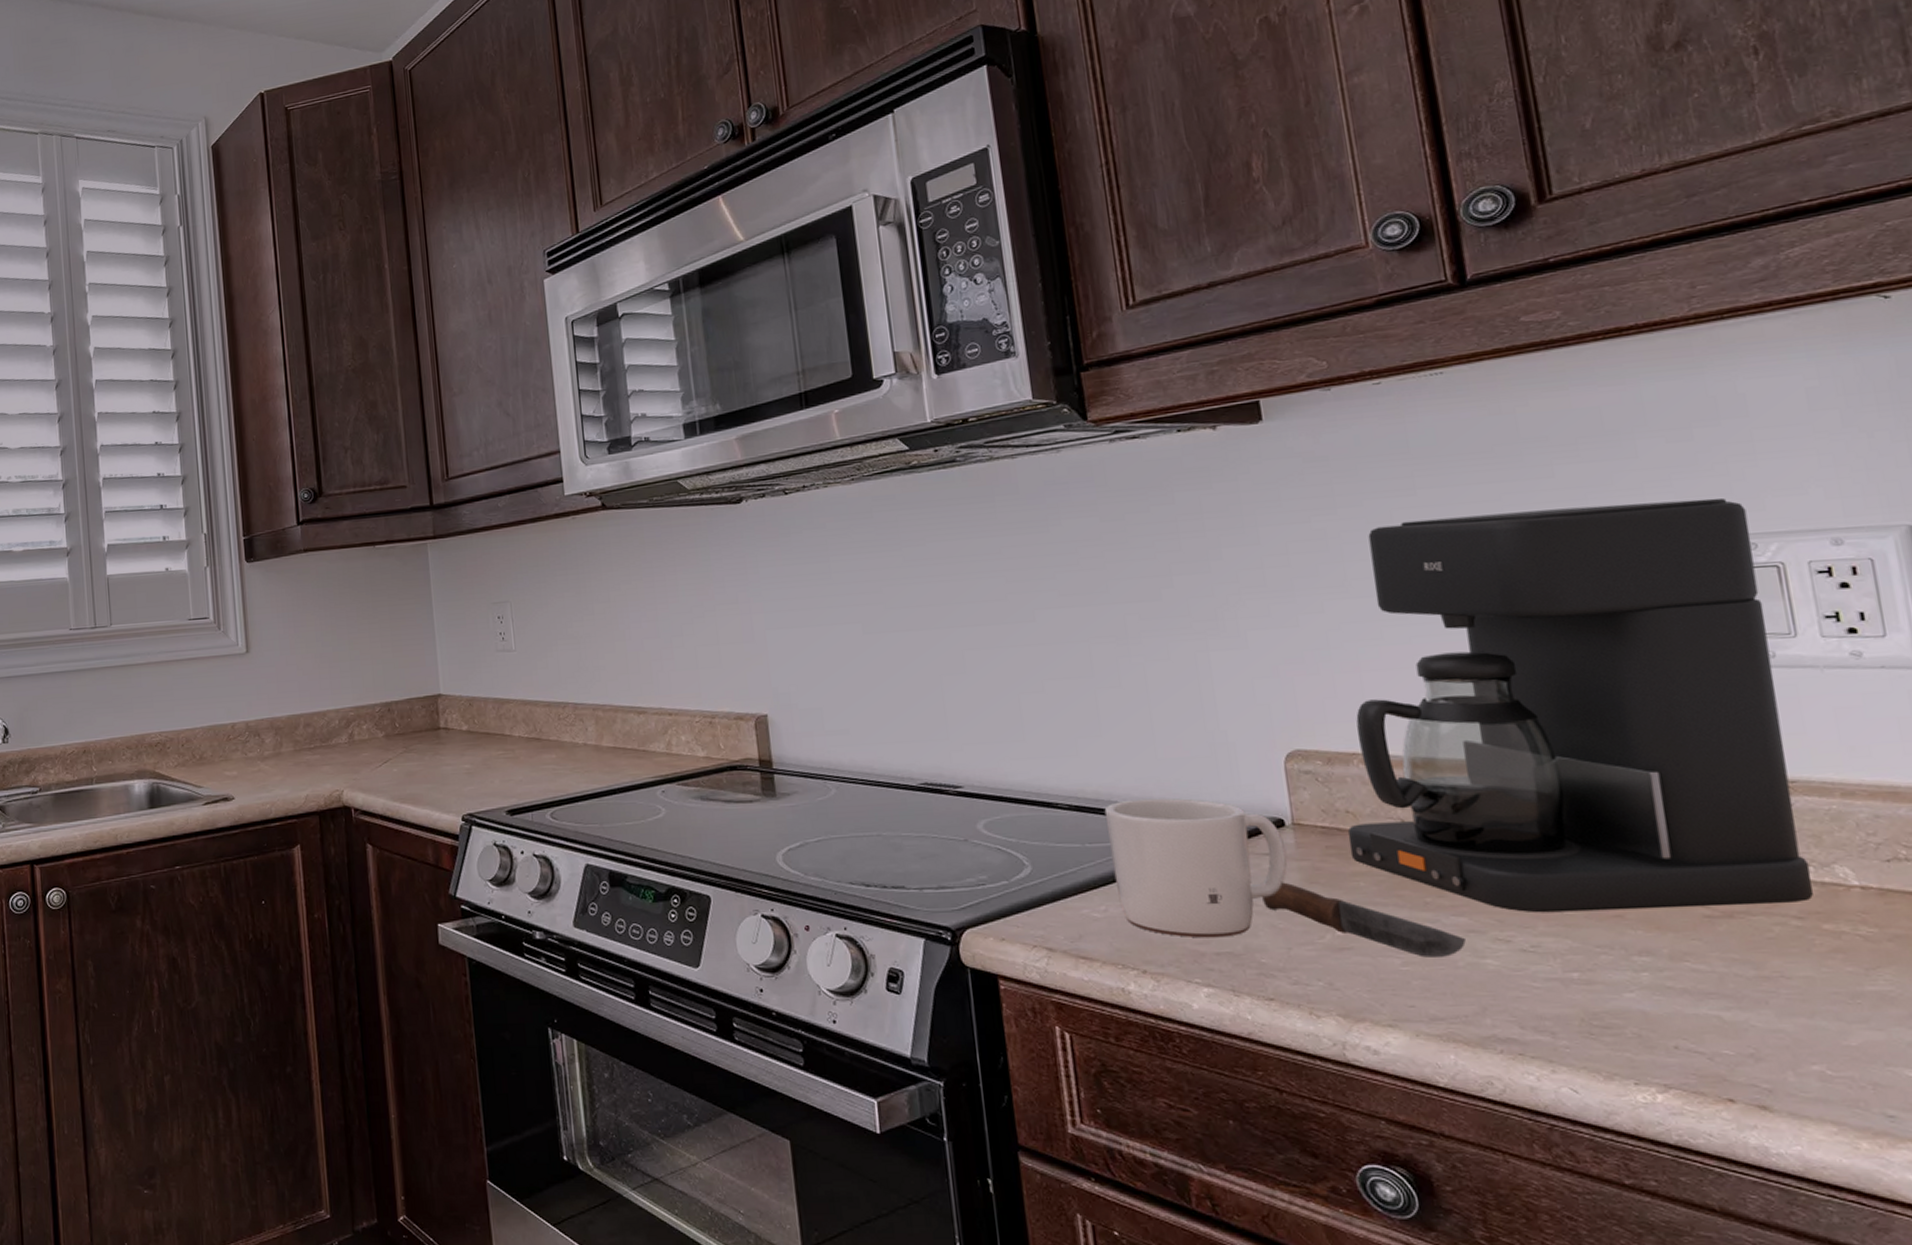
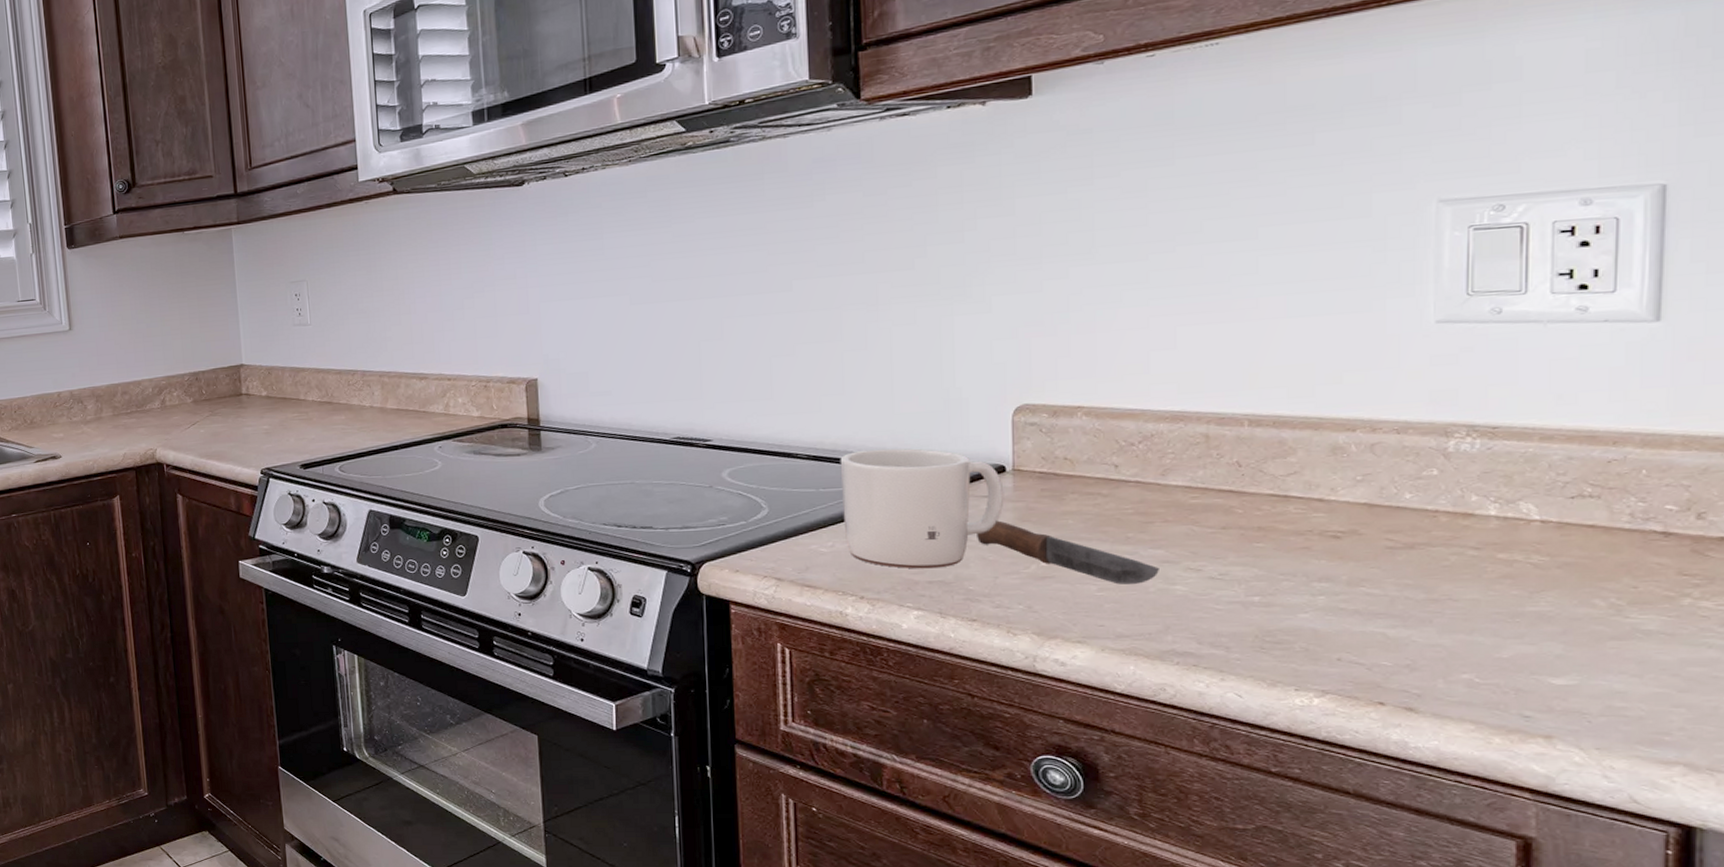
coffee maker: present [1347,497,1814,913] -> none [1063,161,1500,546]

